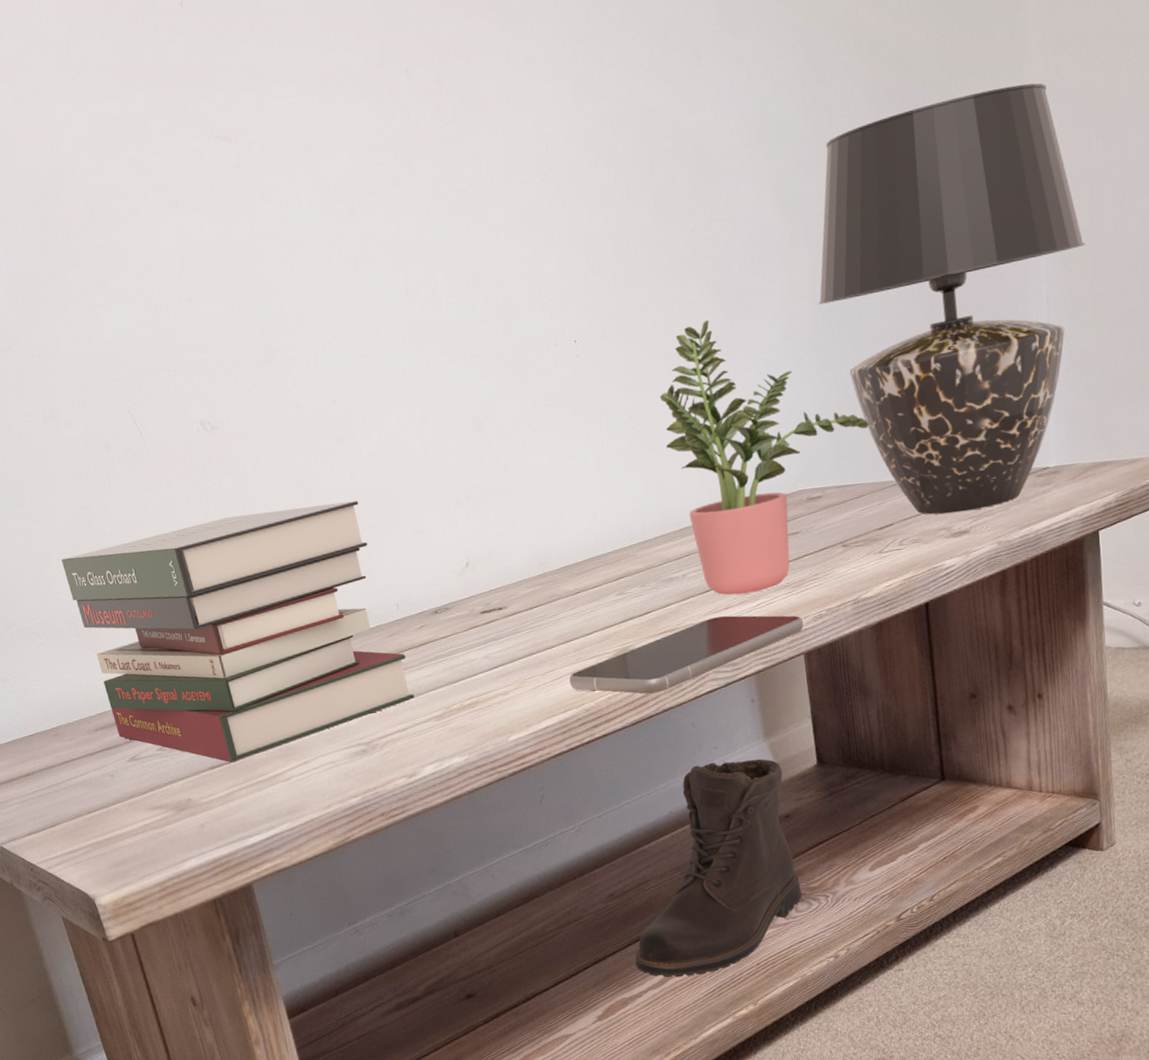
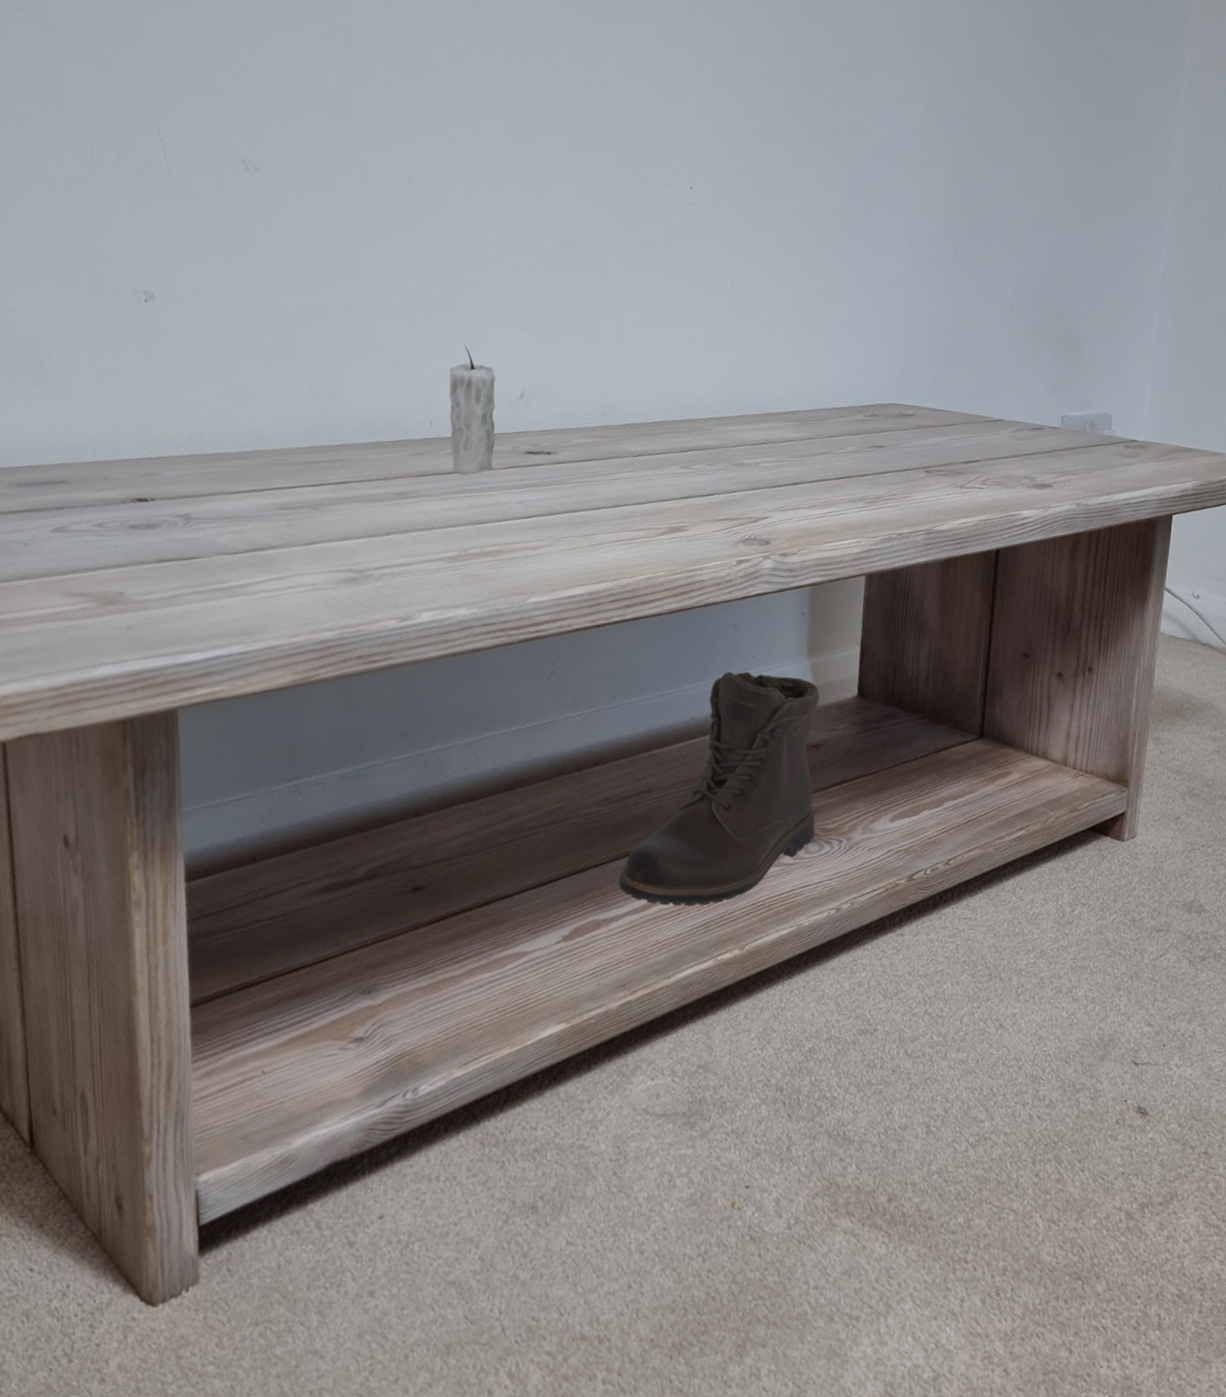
books: present [61,501,415,763] -> none [24,271,429,560]
candle: none [402,532,456,645] -> present [449,345,496,475]
mobile phone: present [569,615,804,694] -> none [609,515,872,584]
potted plant: present [659,320,869,596] -> none [764,205,975,499]
table lamp: present [818,83,1085,515] -> none [947,56,1206,467]

